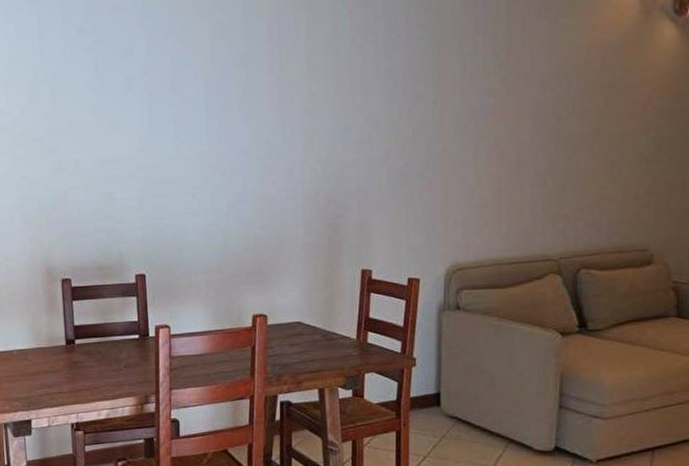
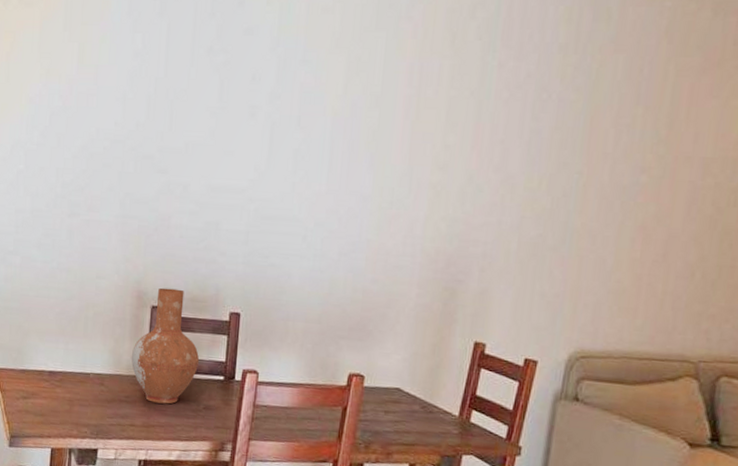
vase: none [49,260,114,369] -> present [131,287,199,404]

